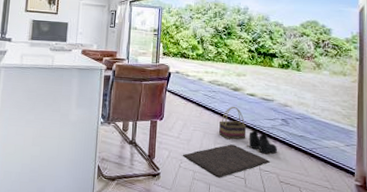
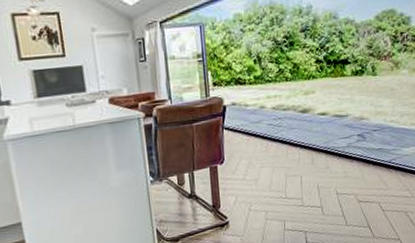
doormat: present [183,144,270,177] -> none [252,173,347,211]
basket: present [218,106,247,140] -> none [288,130,320,170]
boots: present [248,130,278,154] -> none [323,153,355,177]

